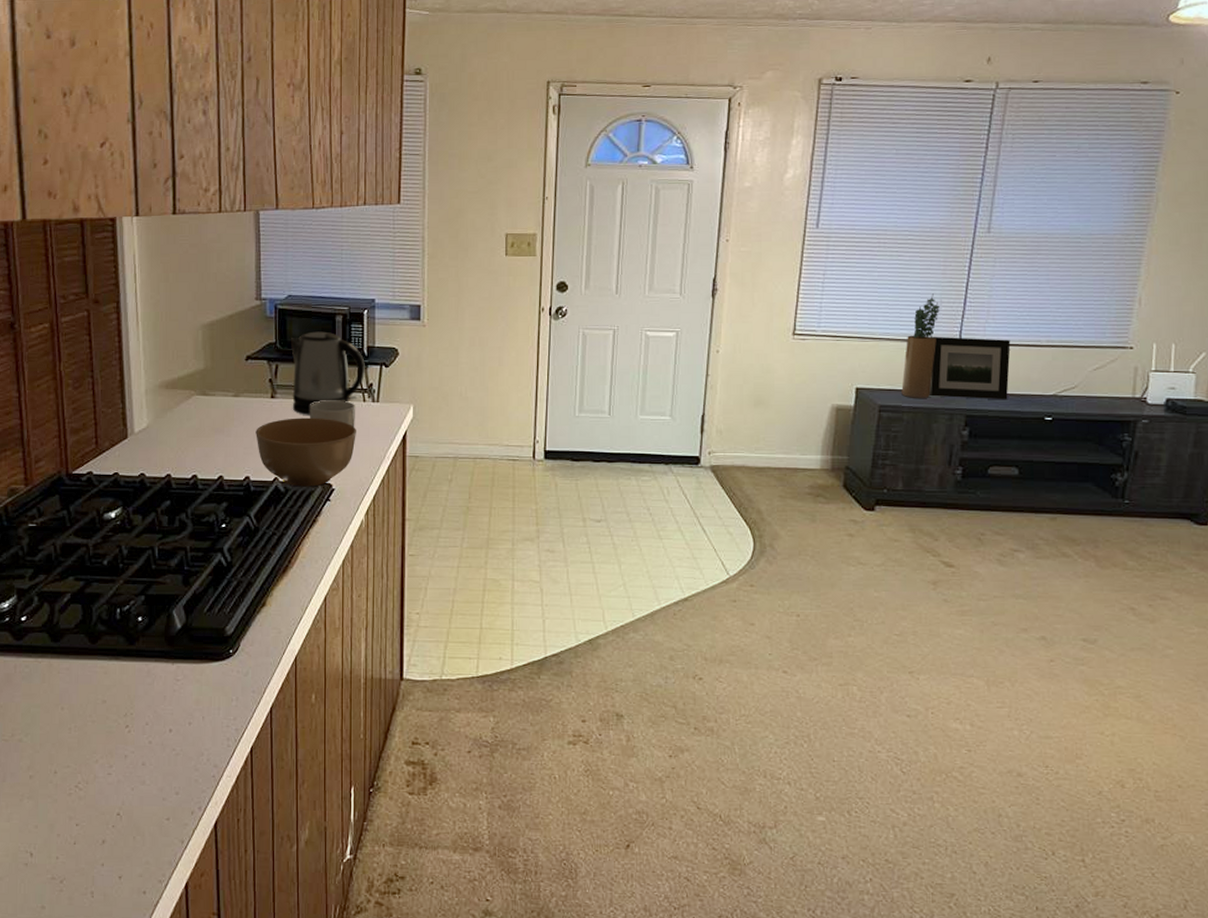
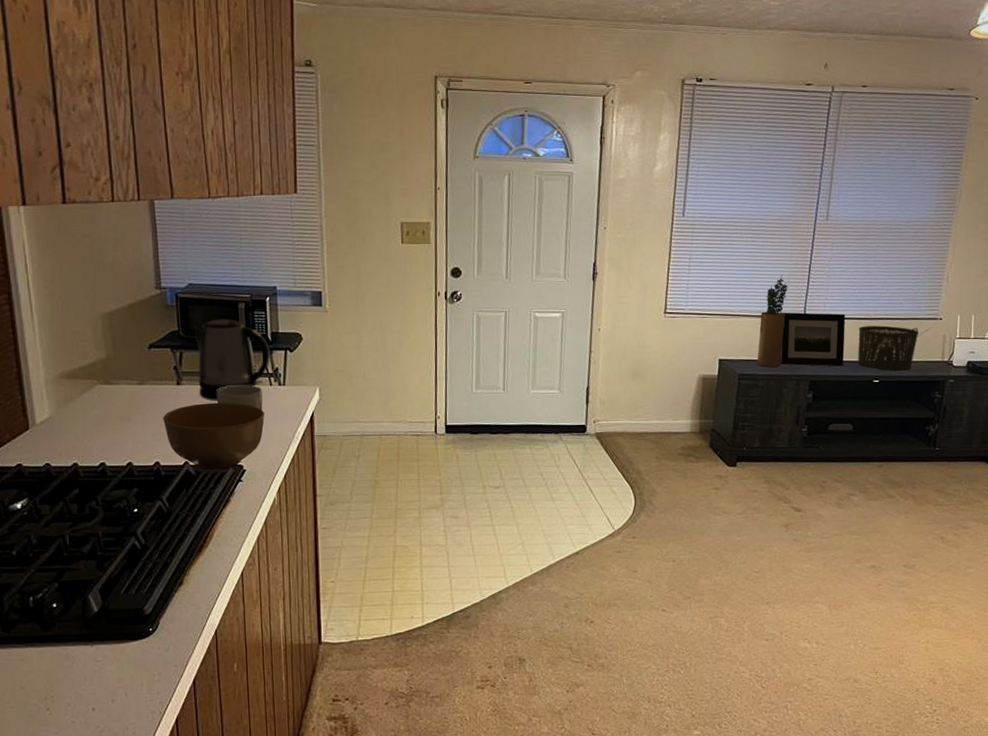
basket: none [1025,354,1103,407] -> present [858,325,919,371]

